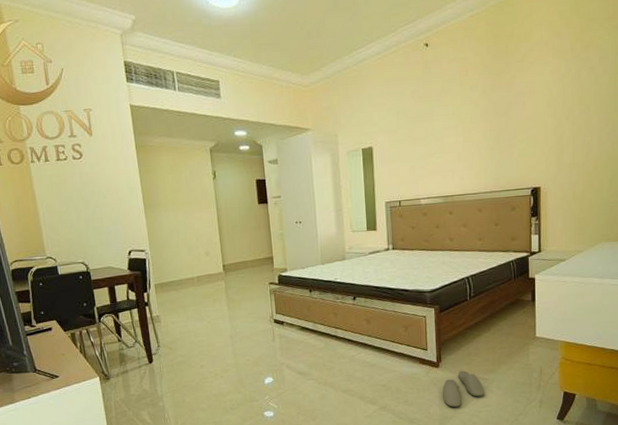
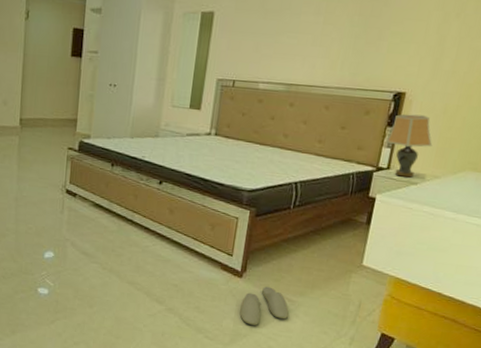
table lamp: none [534,203,571,257] -> present [386,114,433,178]

